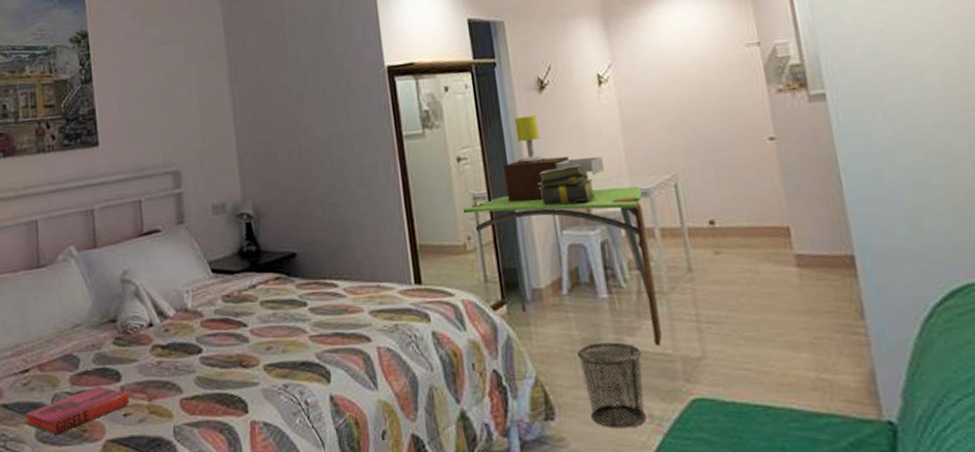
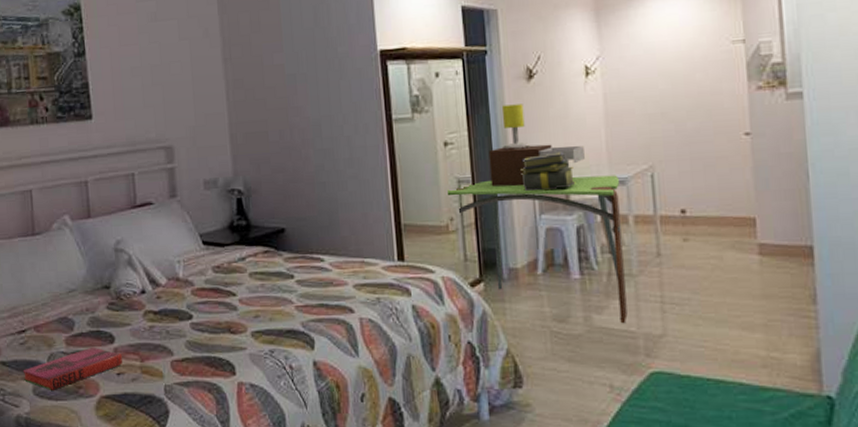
waste bin: present [577,342,646,429] -> none [548,319,607,397]

